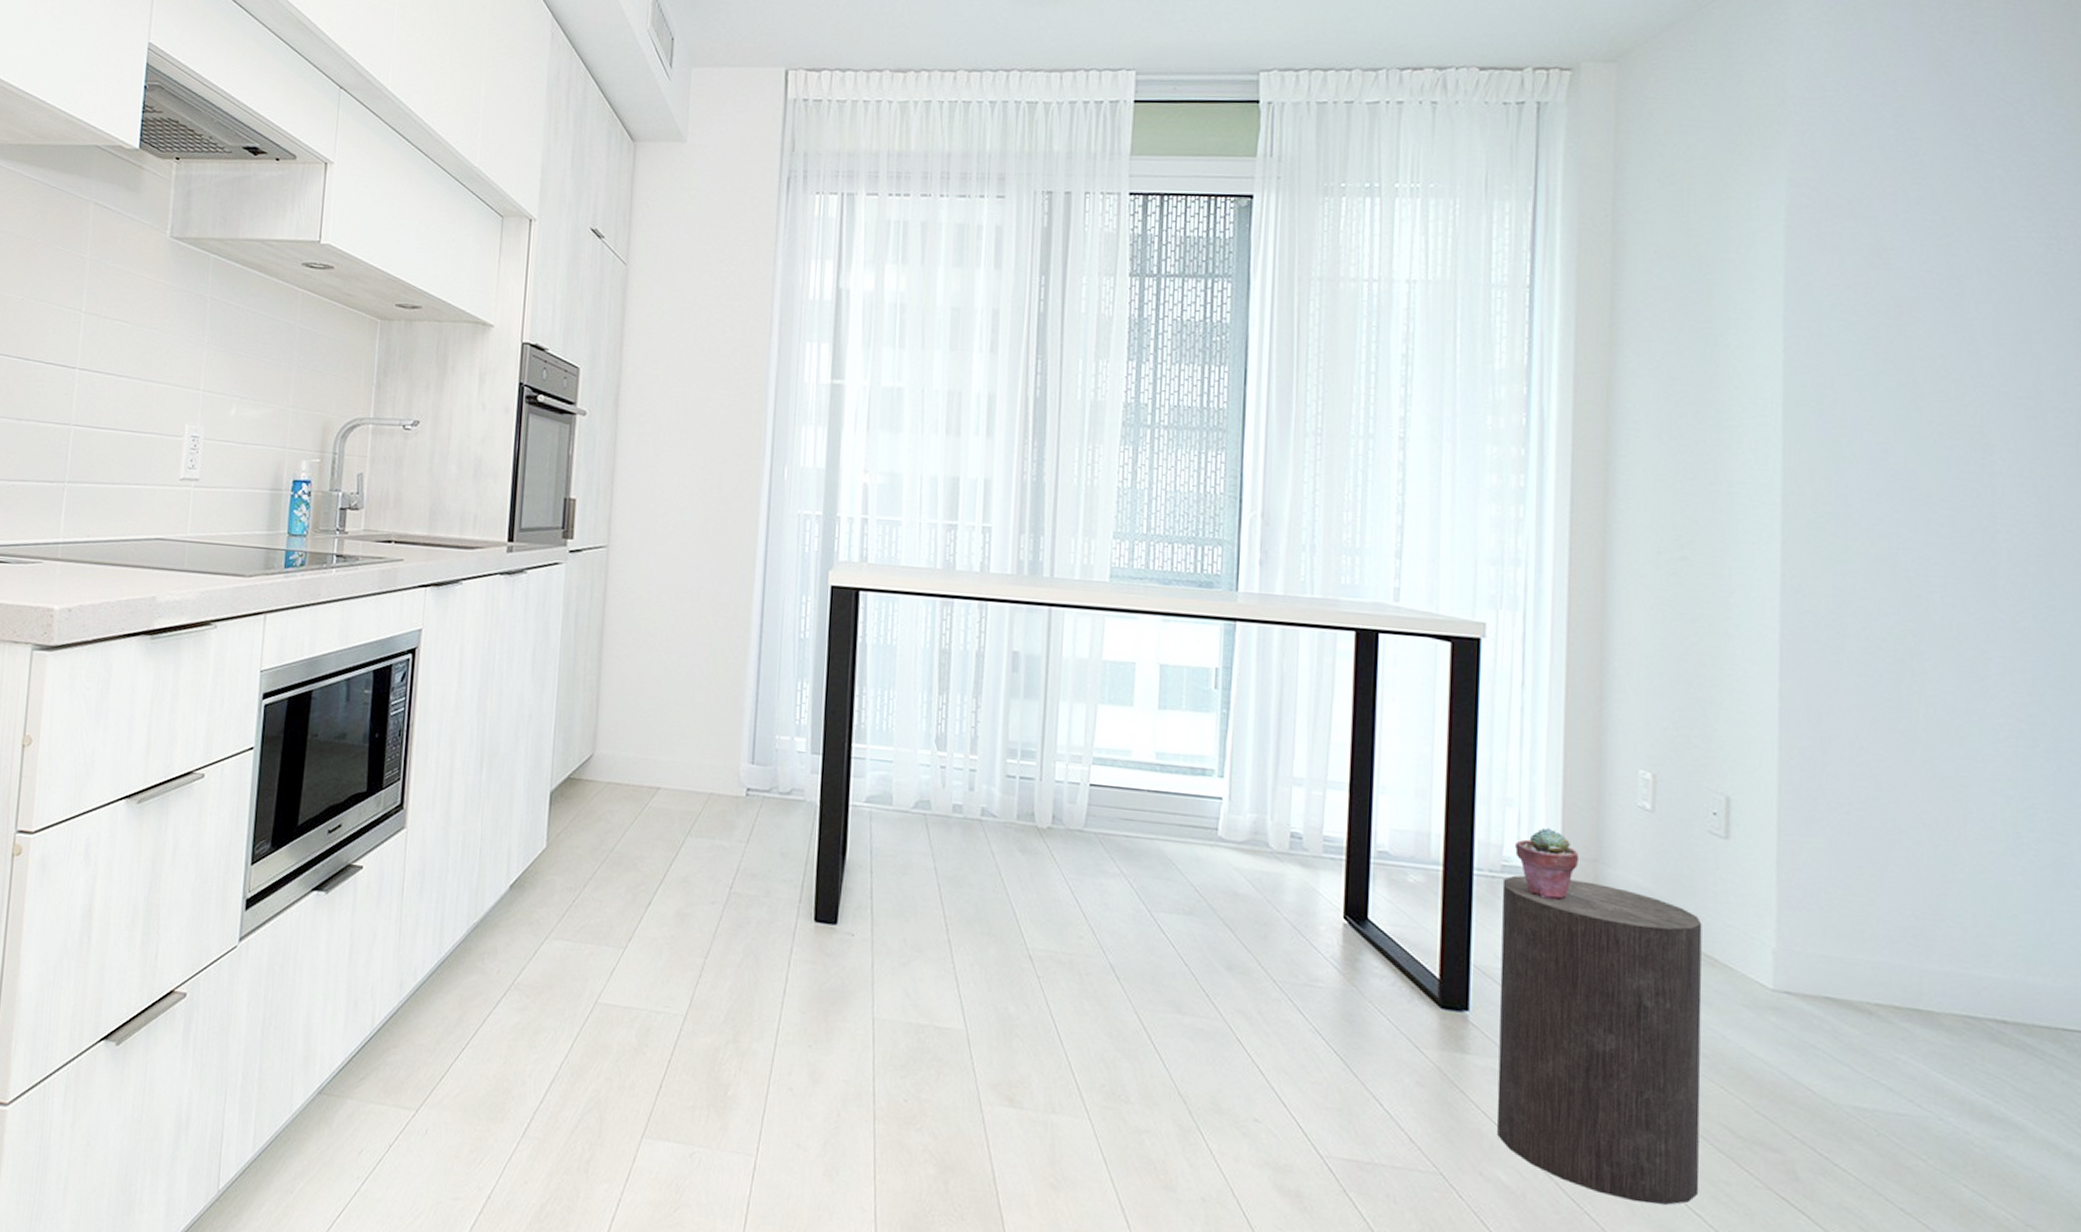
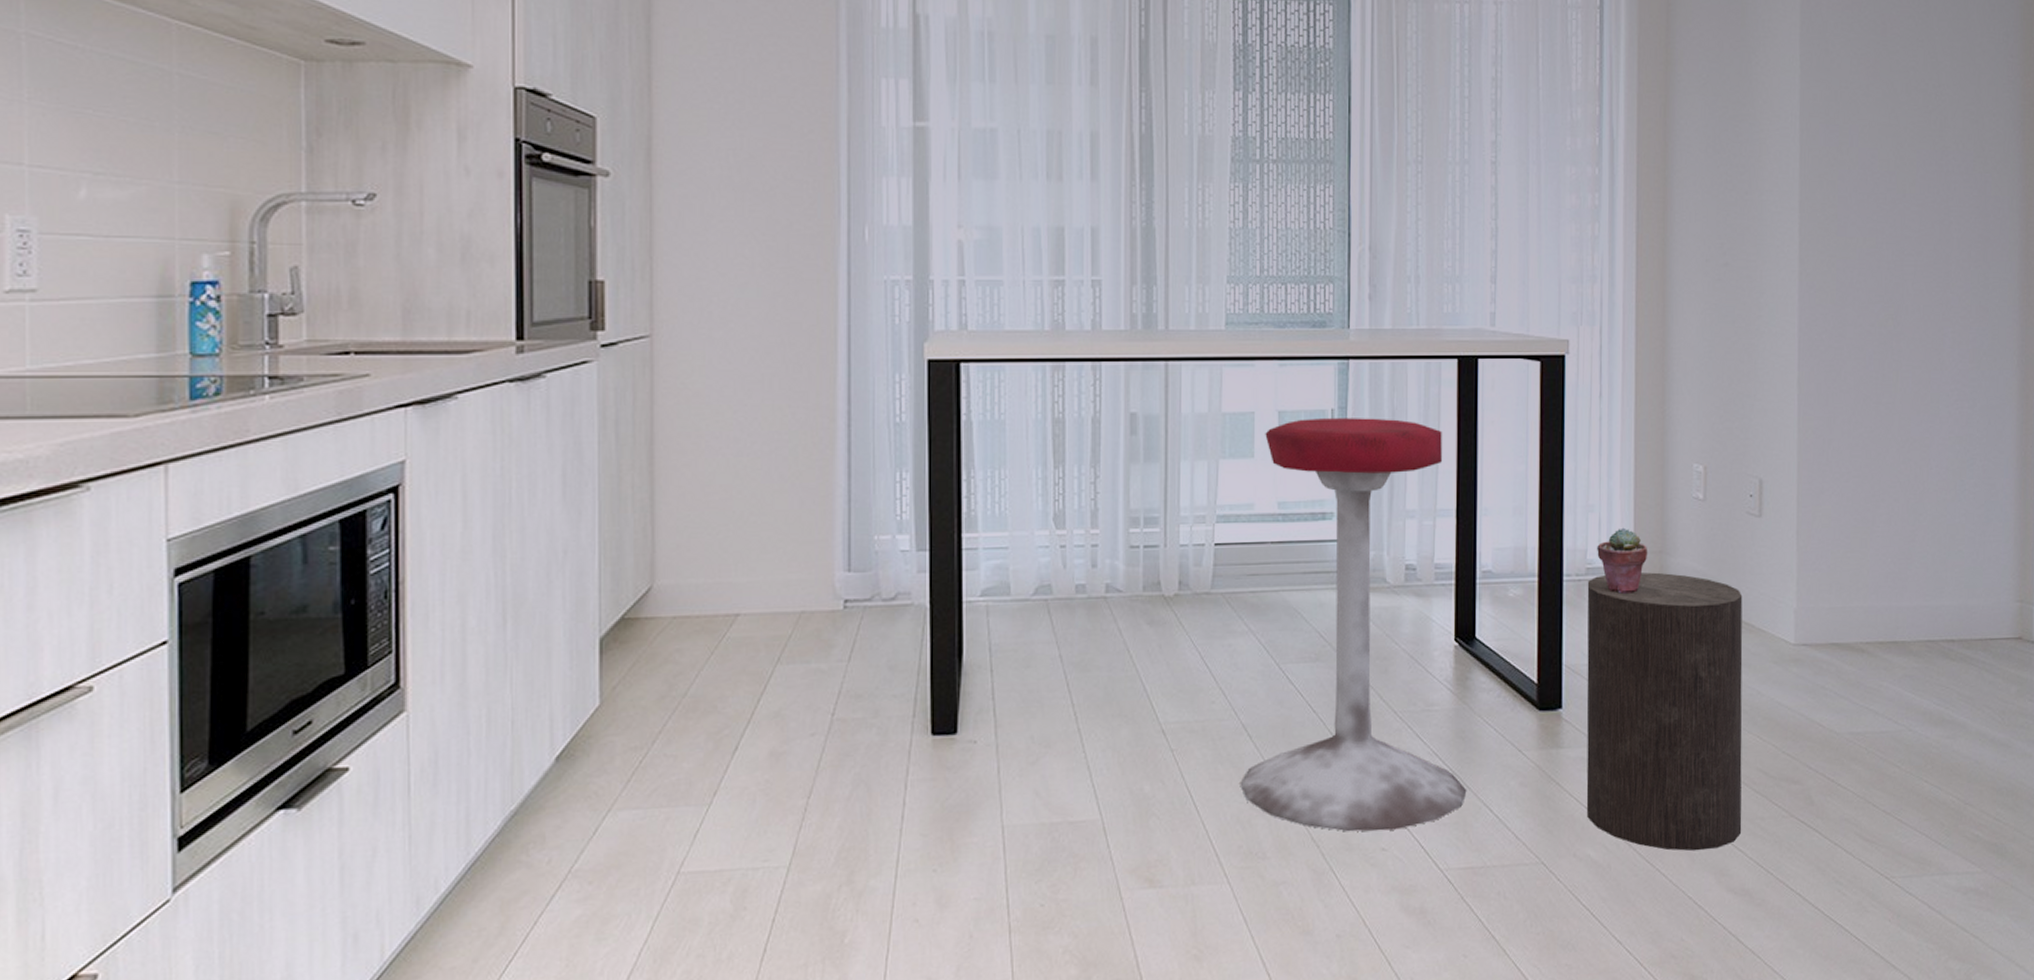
stool: none [1105,674,1354,1104] -> present [1240,418,1467,832]

